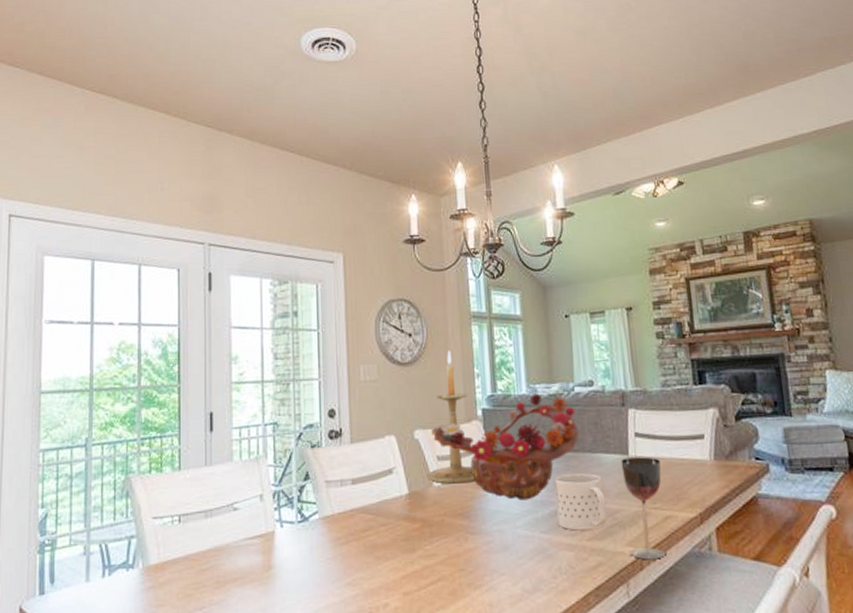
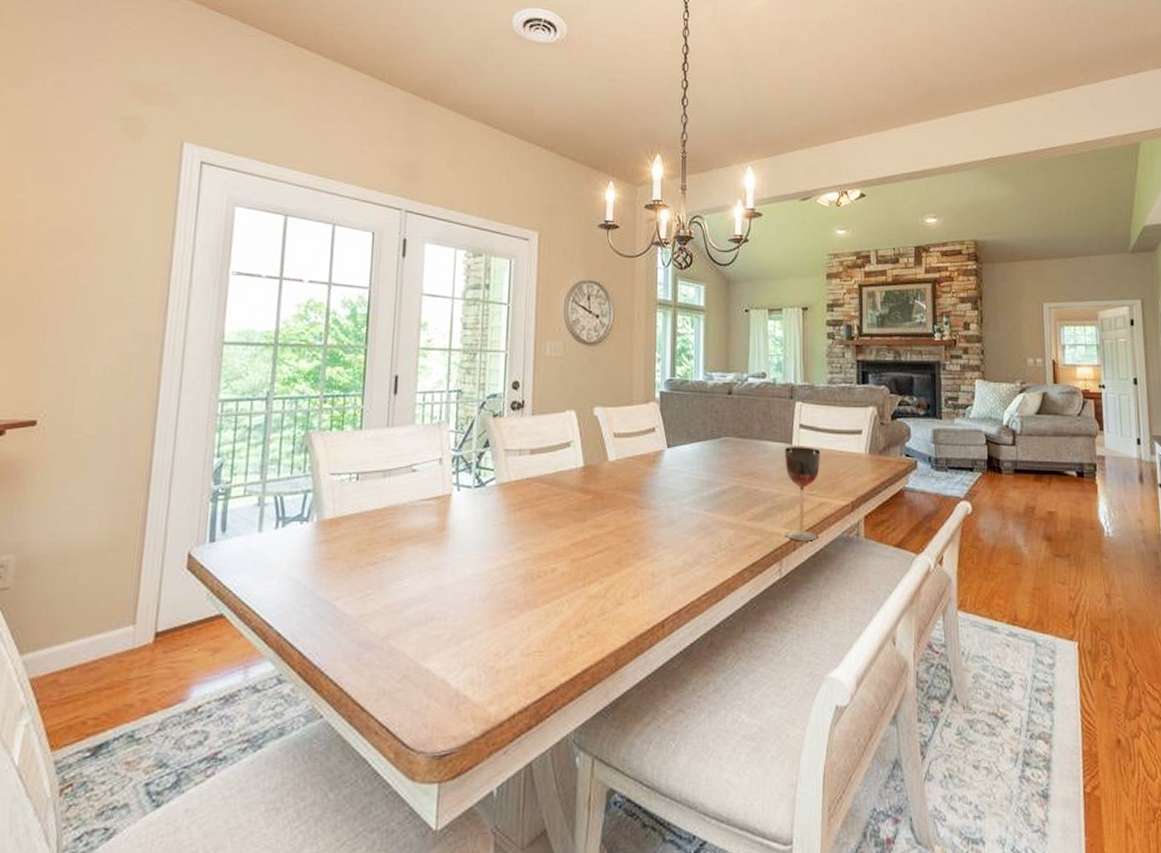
candlestick: present [426,350,474,484] -> none [602,334,648,460]
flower arrangement: present [431,393,579,501] -> none [610,381,748,480]
mug: present [553,473,607,531] -> none [721,458,768,511]

